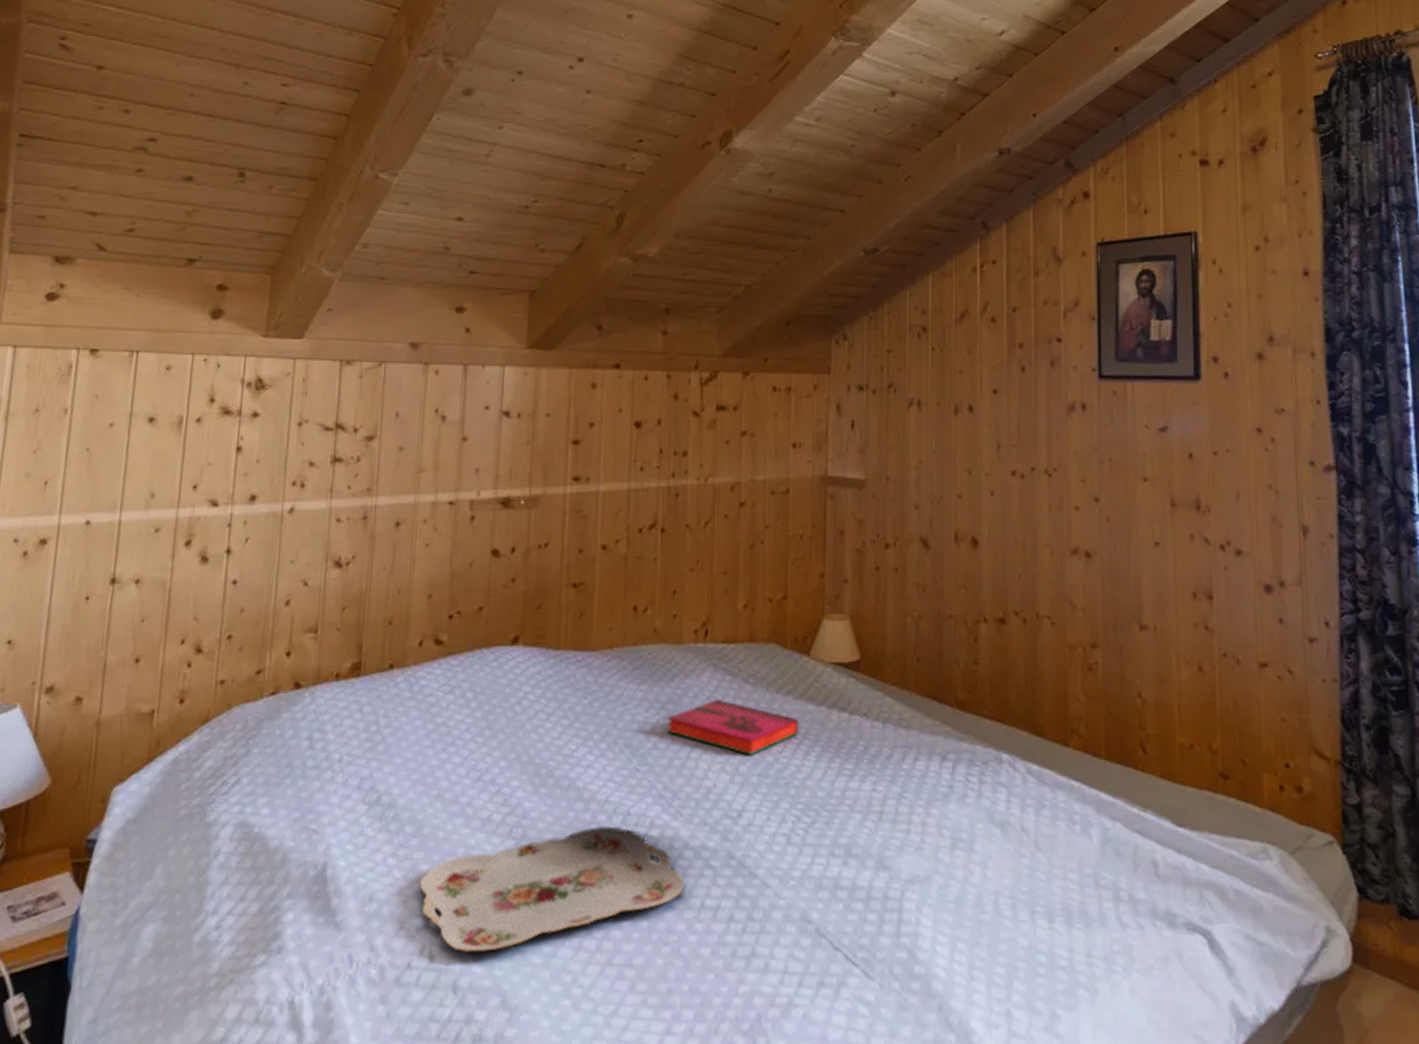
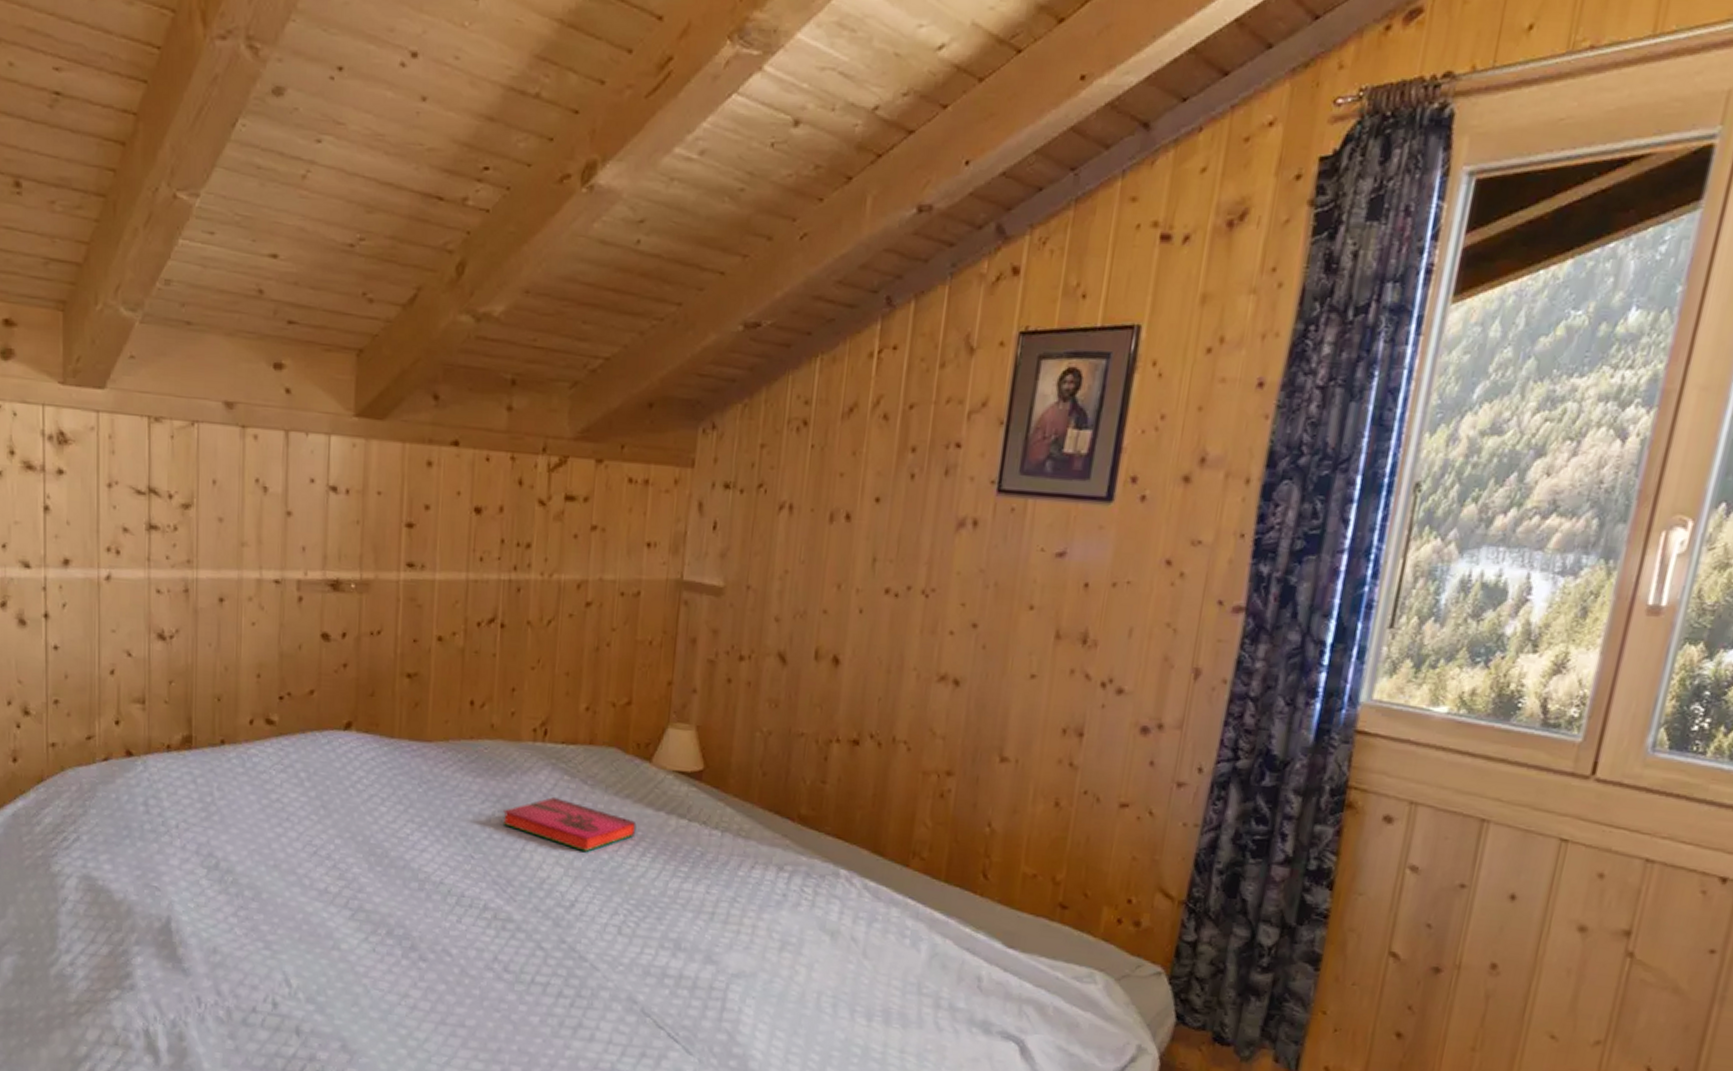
serving tray: present [420,826,685,952] -> none [261,904,516,1004]

